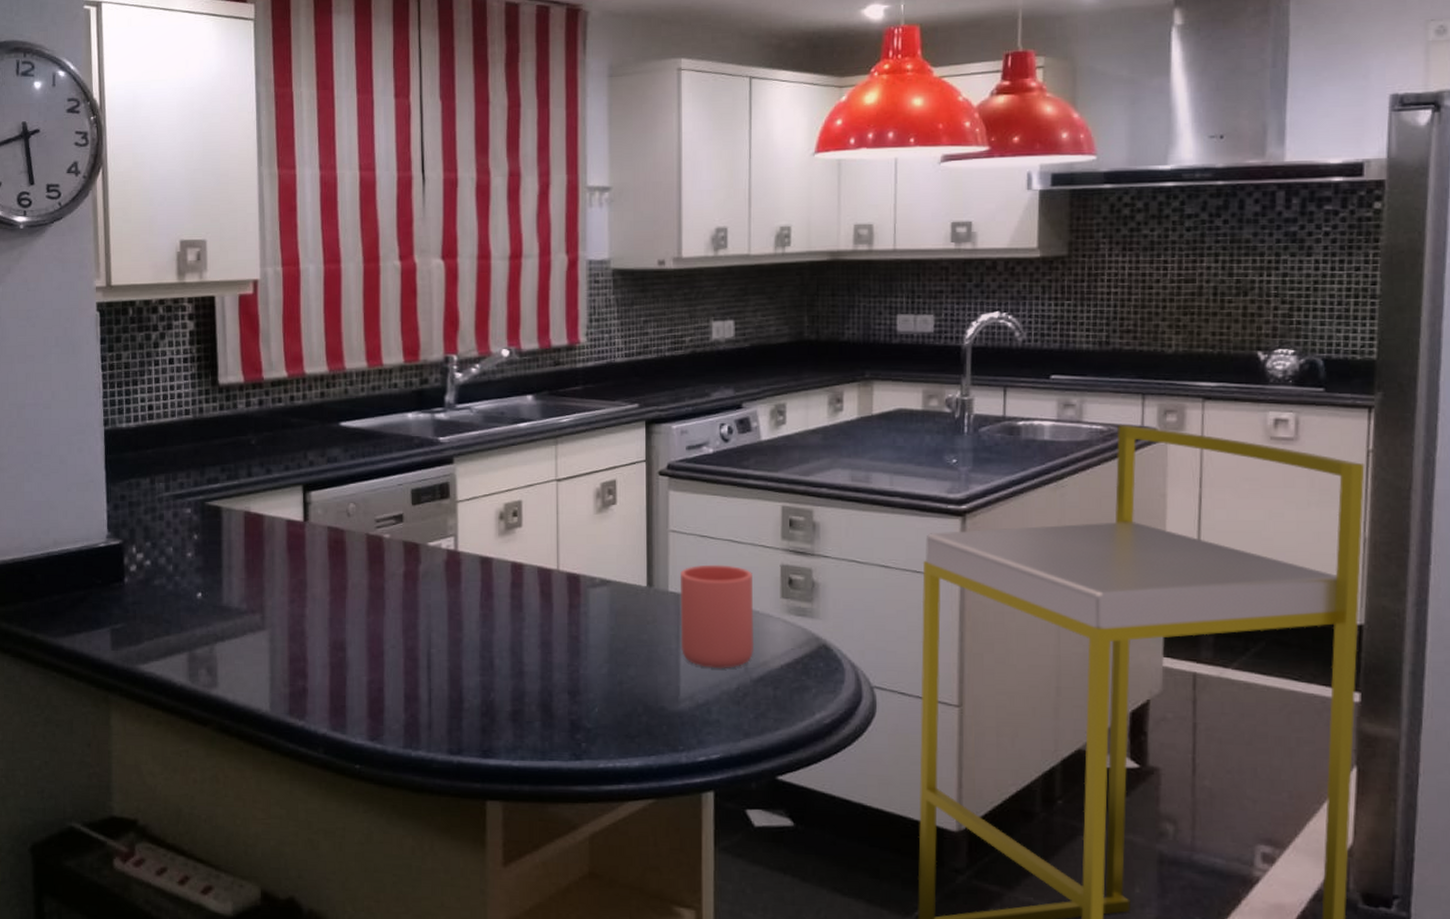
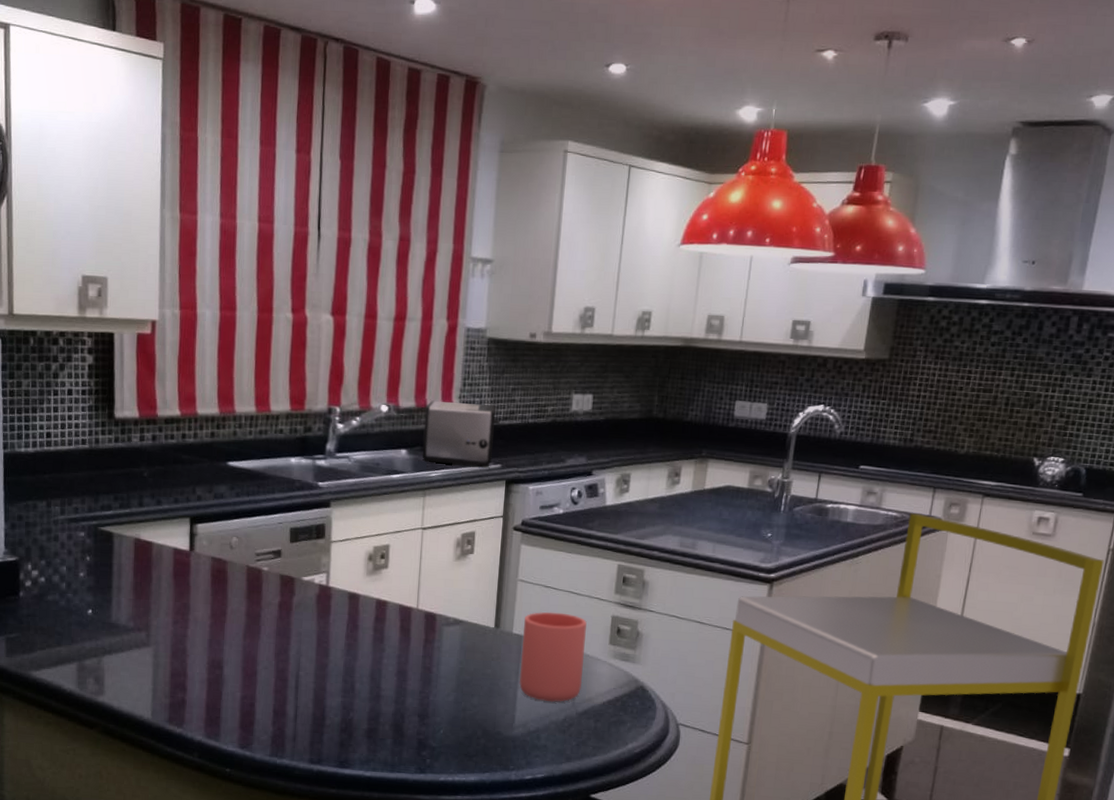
toaster: none [550,339,633,409] -> present [422,400,500,467]

